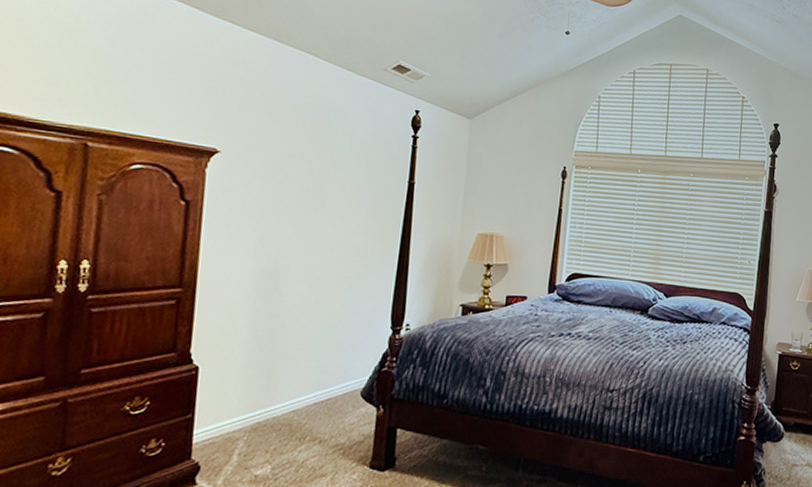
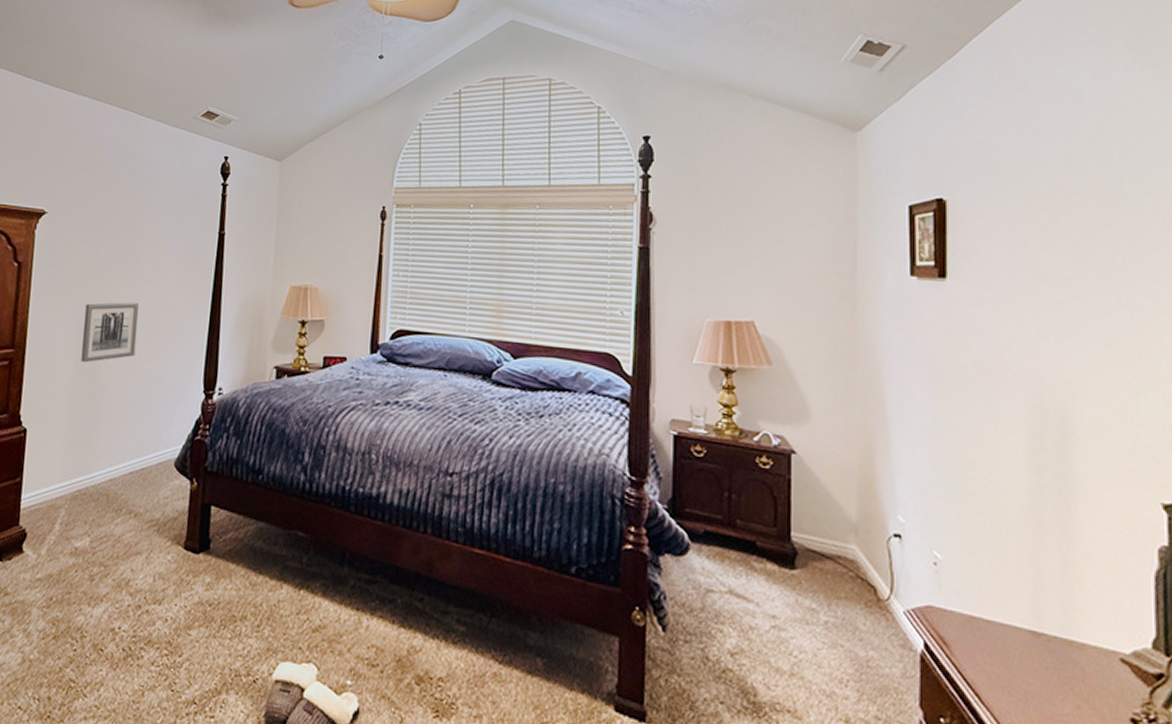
wall art: none [260,244,325,302] -> present [81,302,139,363]

